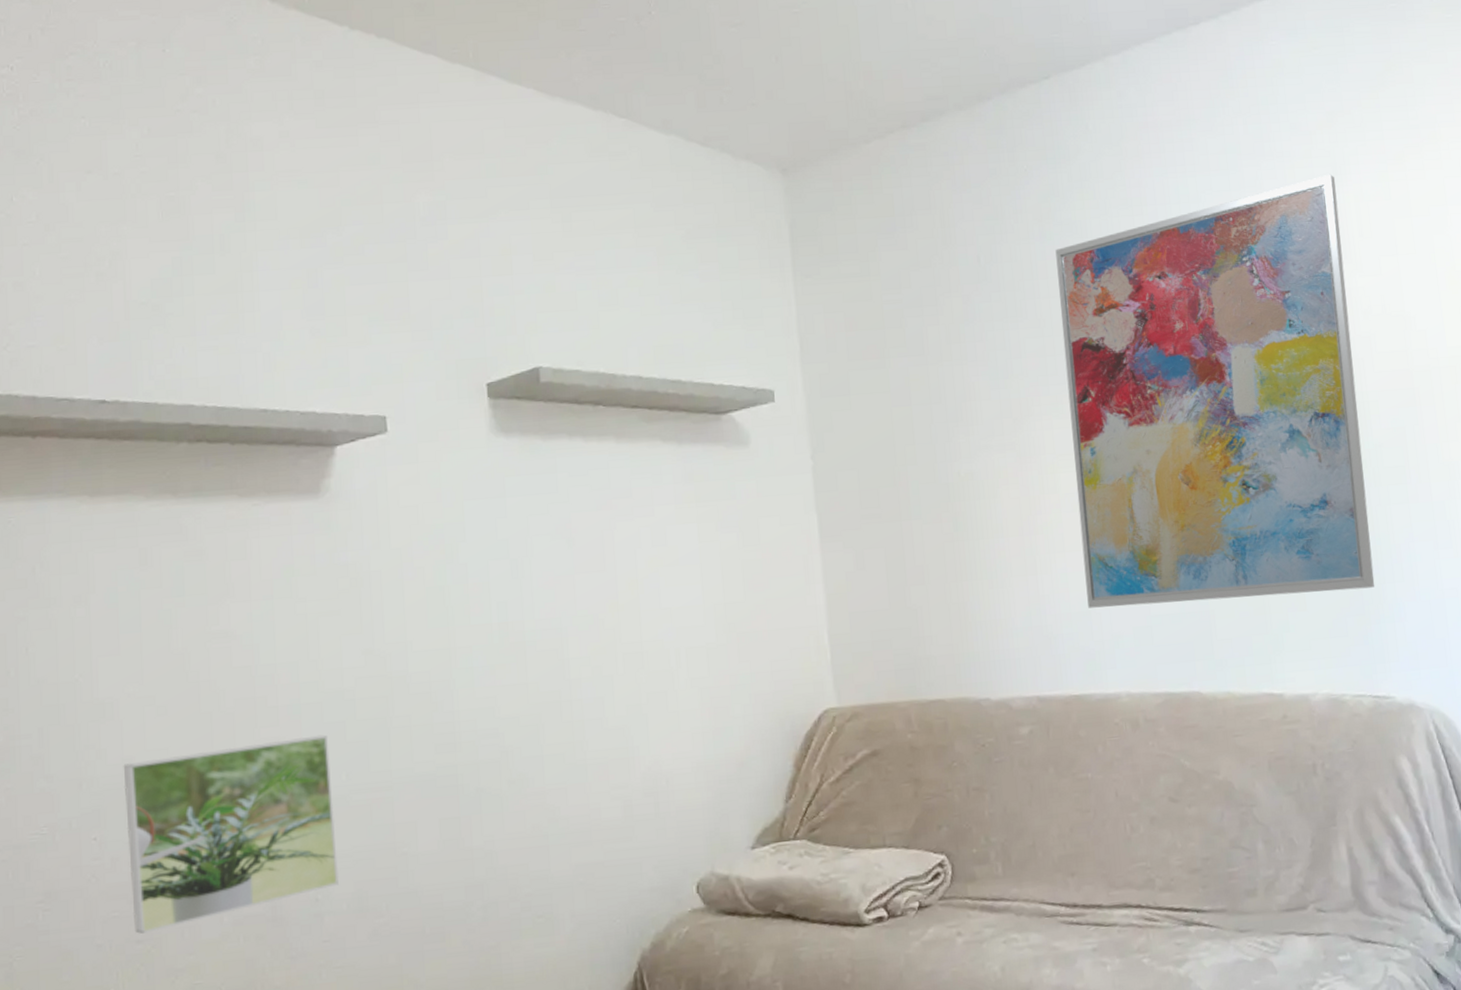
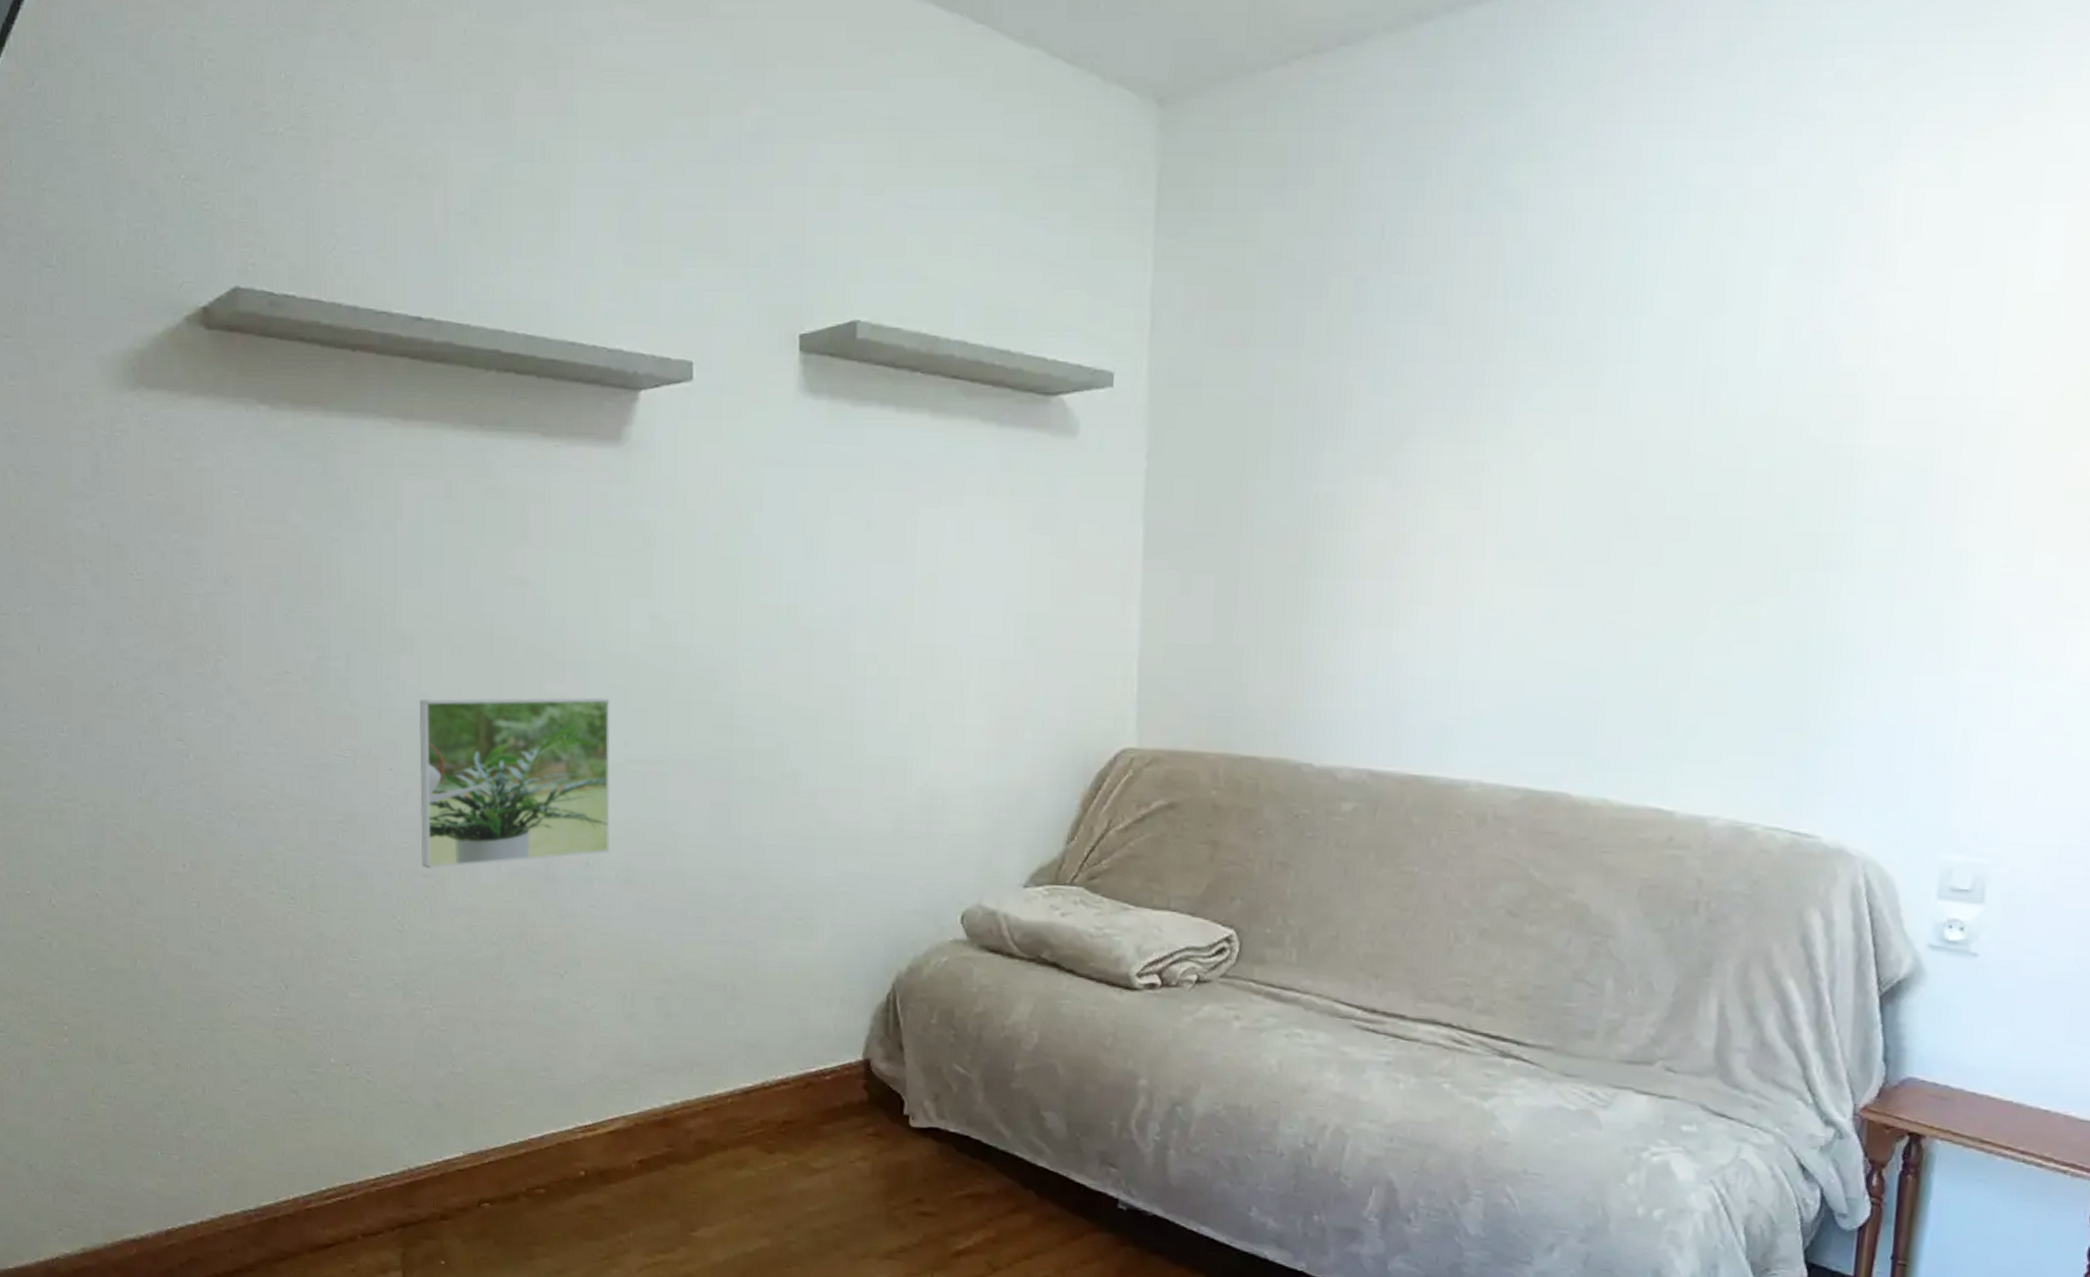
wall art: present [1055,174,1375,608] -> none [1448,146,1883,699]

